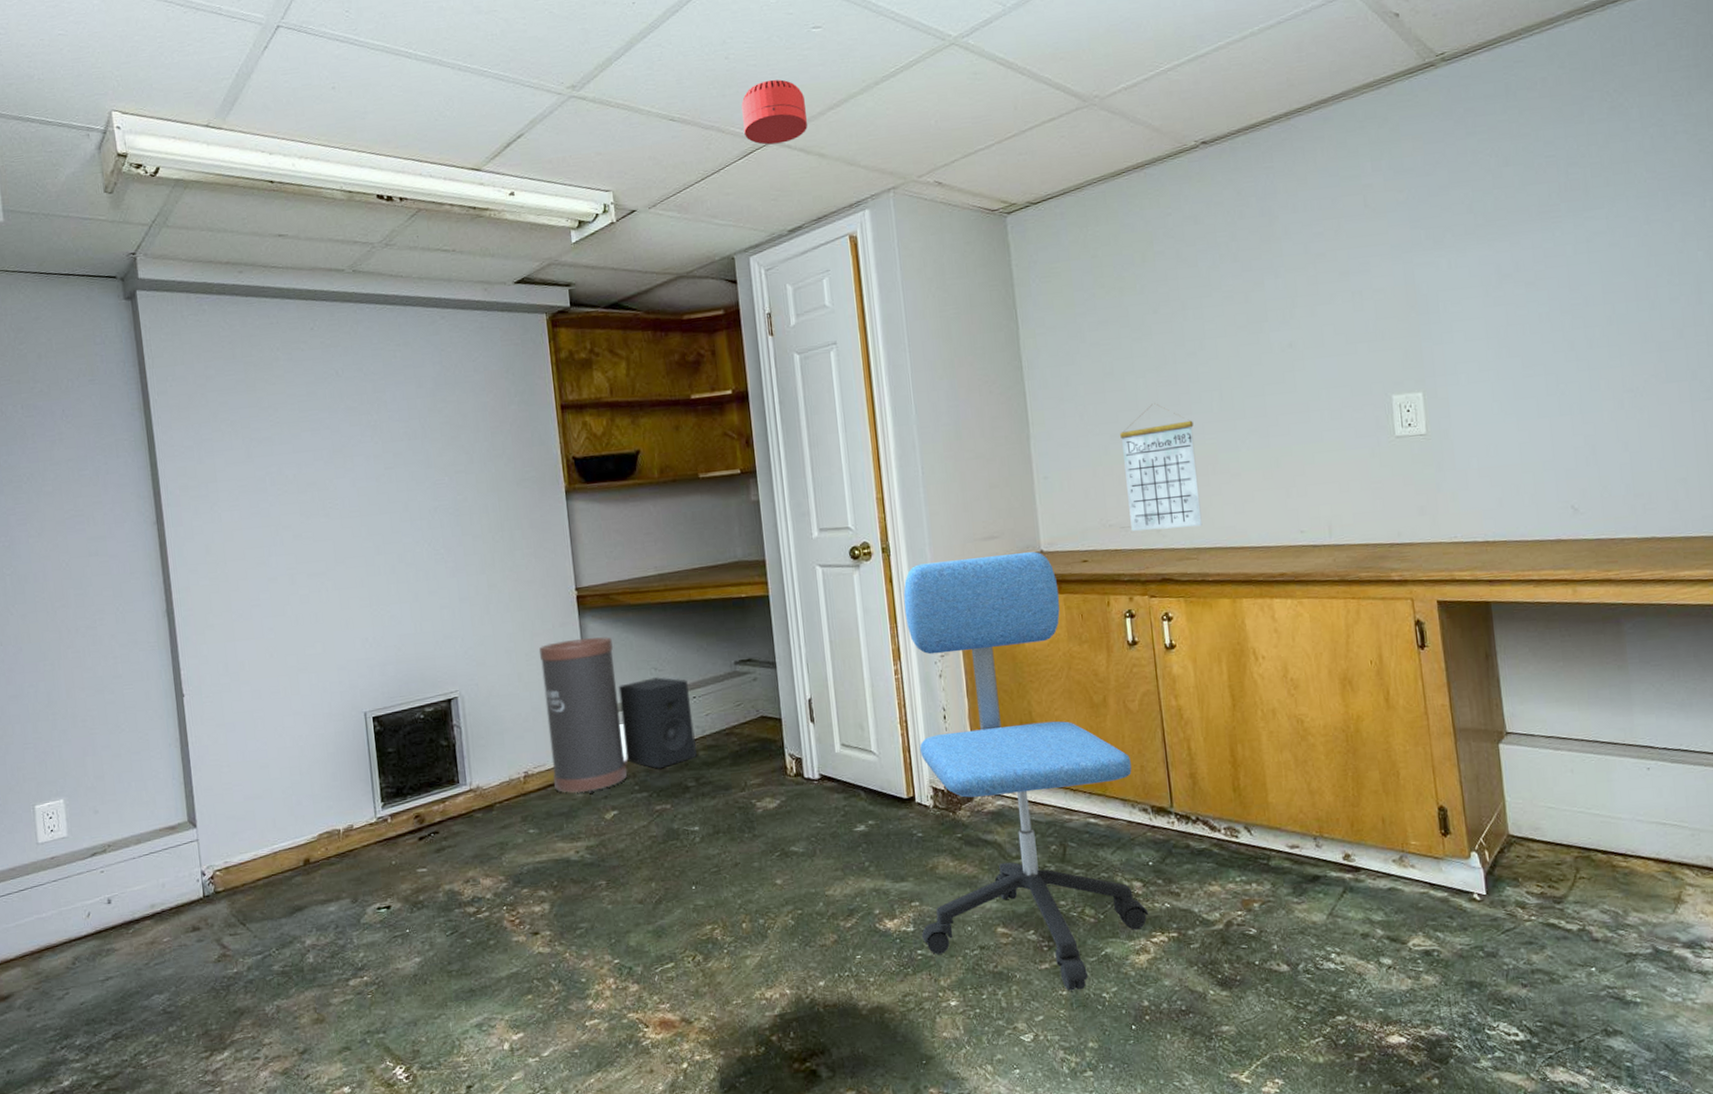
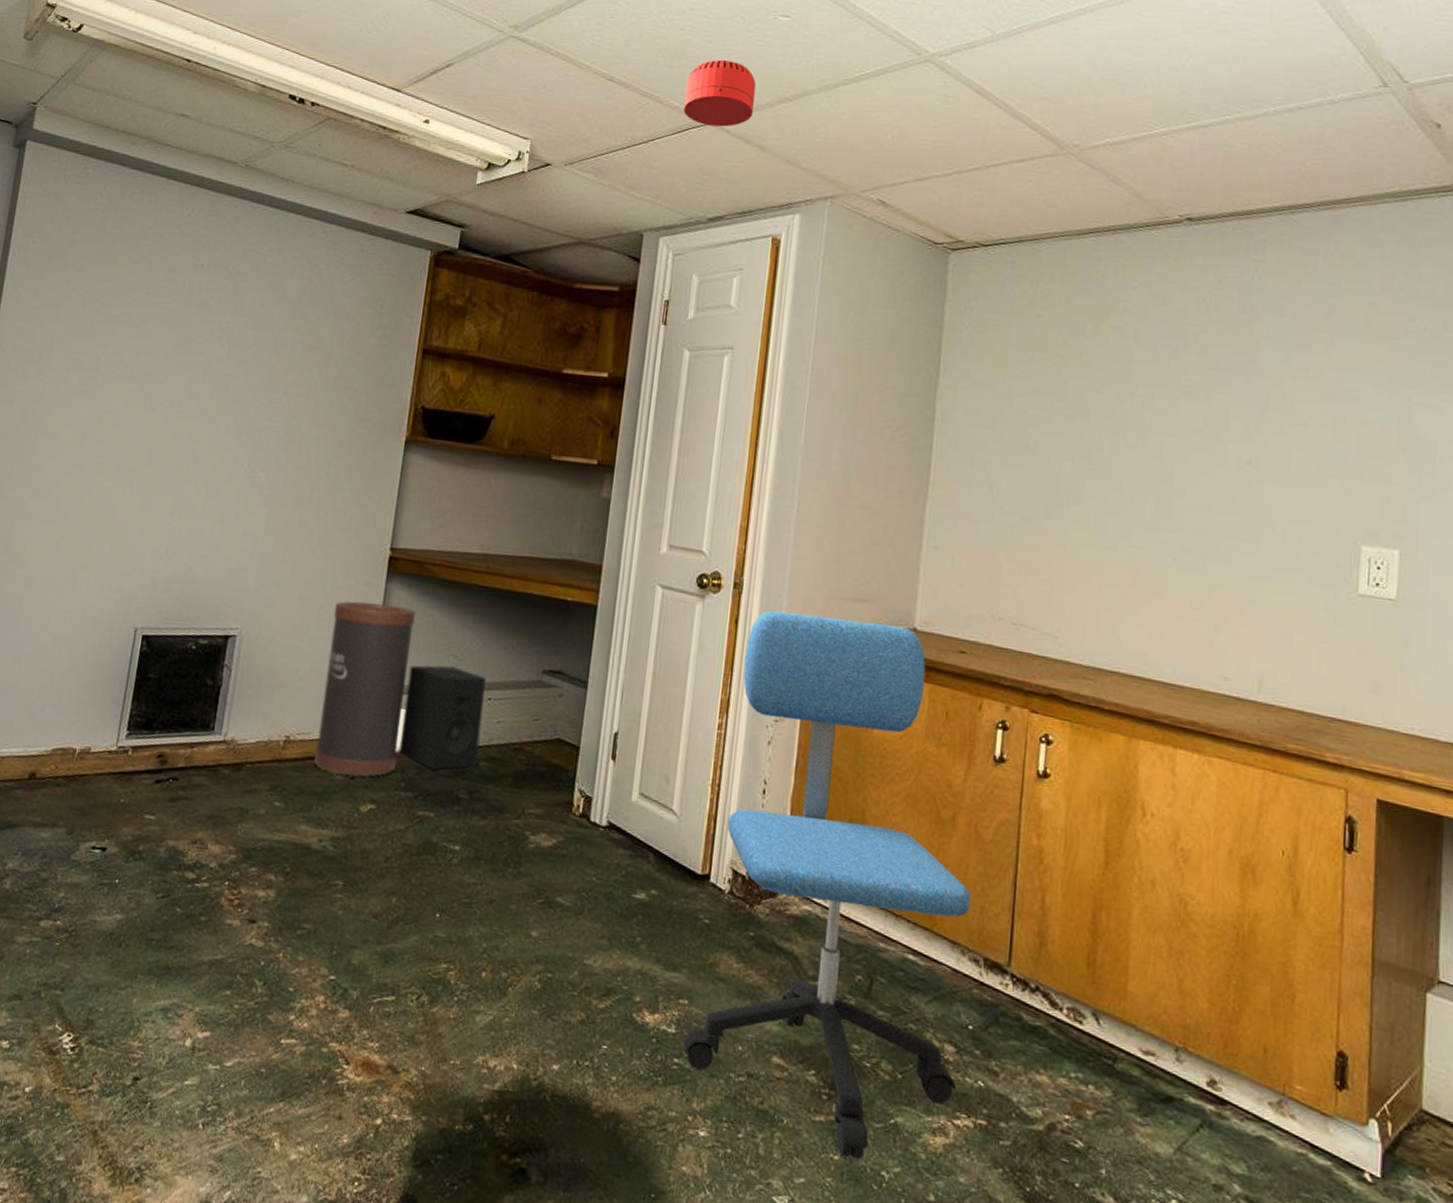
calendar: present [1120,403,1203,531] -> none [1024,492,1119,644]

